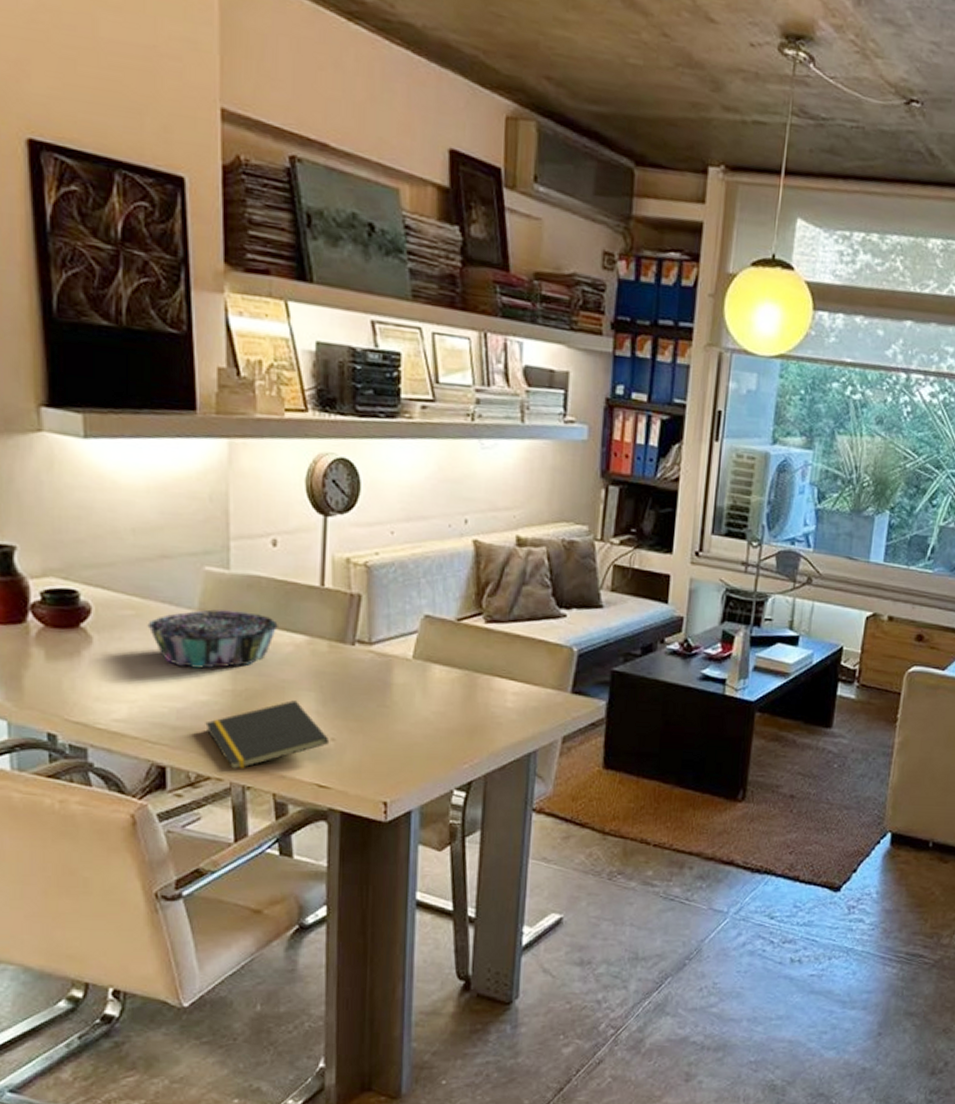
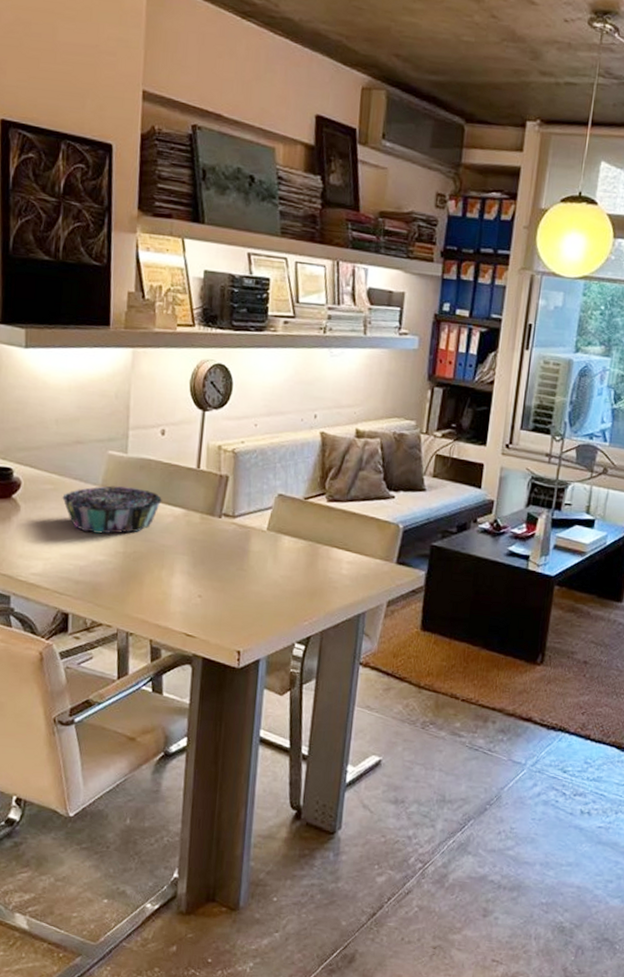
notepad: present [205,700,330,769] -> none [101,562,197,618]

